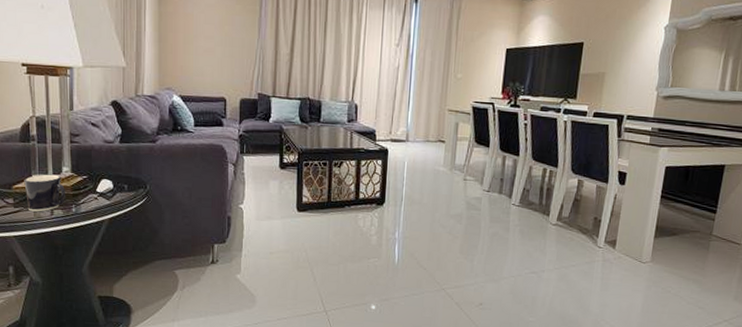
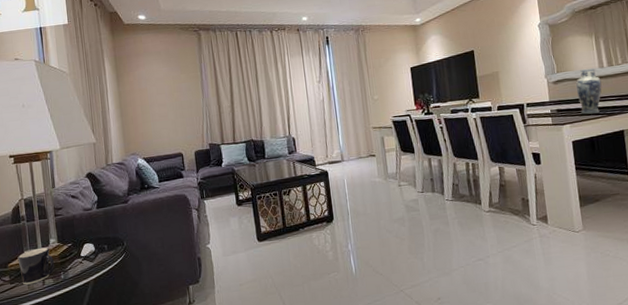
vase: none [683,89,717,141] -> present [575,68,602,115]

